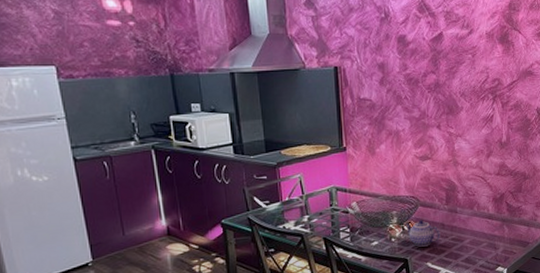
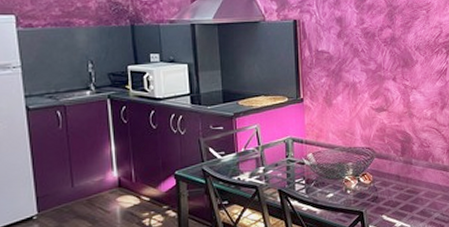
teapot: present [405,219,441,247] -> none [360,170,396,199]

